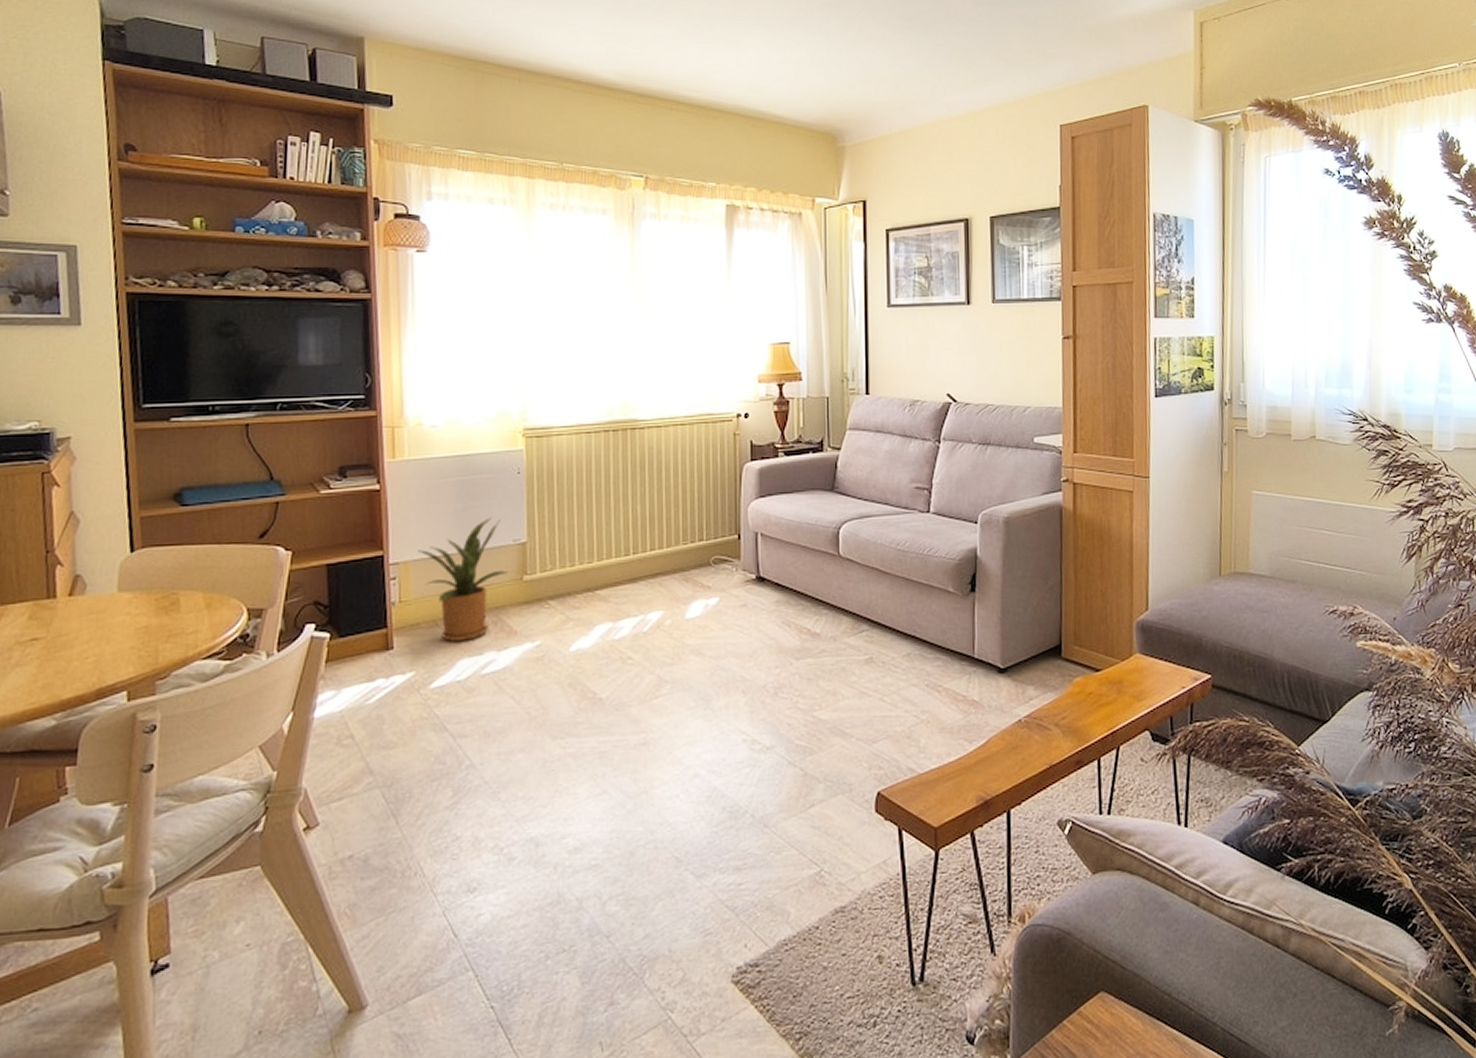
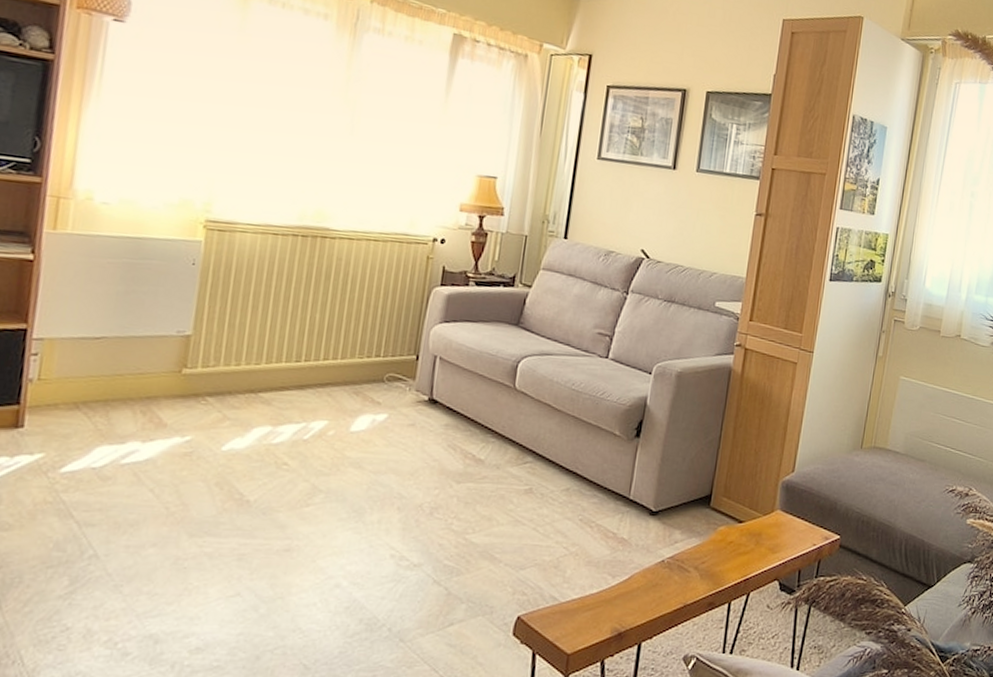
house plant: present [417,517,509,642] -> none [67,305,168,428]

